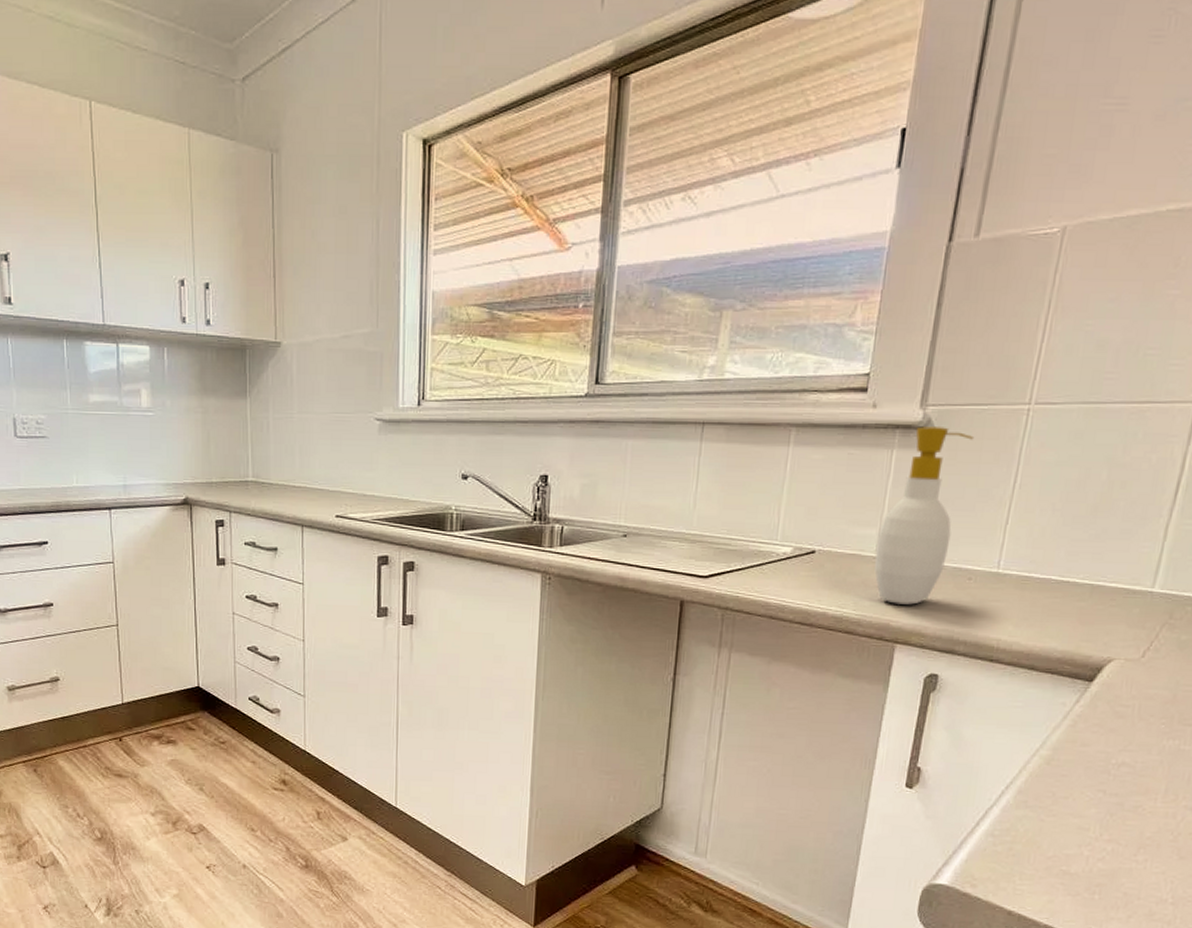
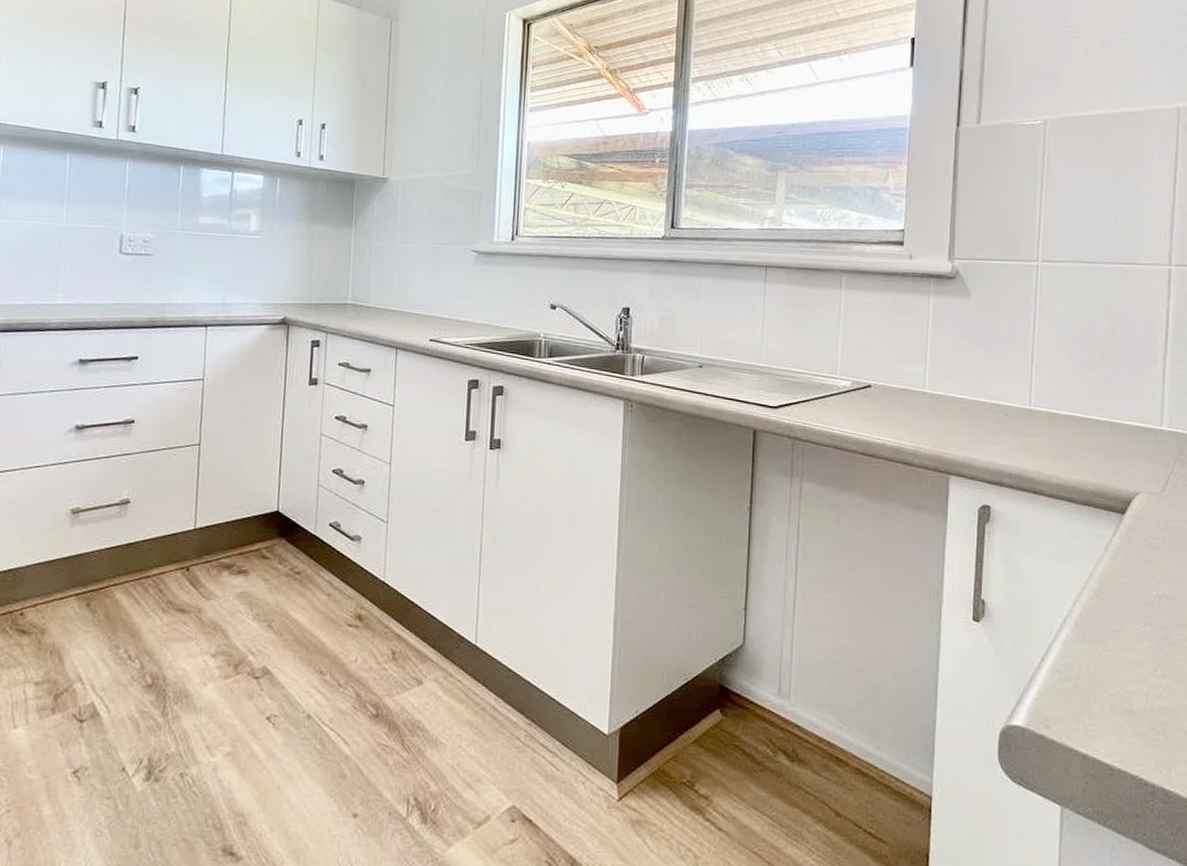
soap bottle: present [874,426,975,605] -> none [923,277,996,438]

